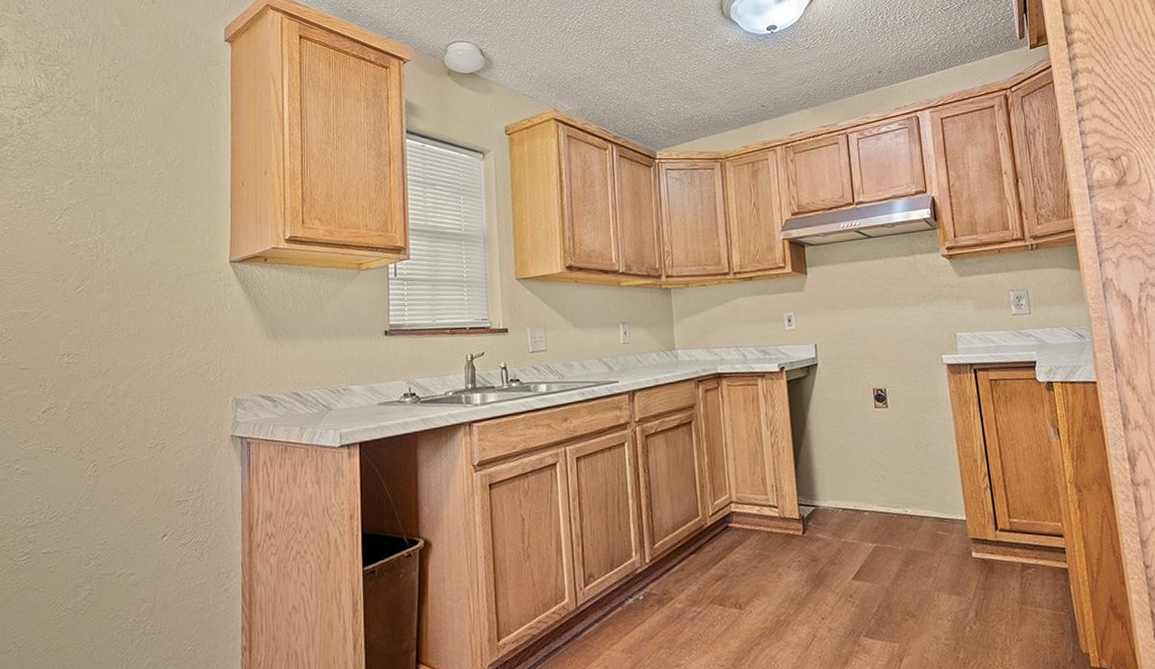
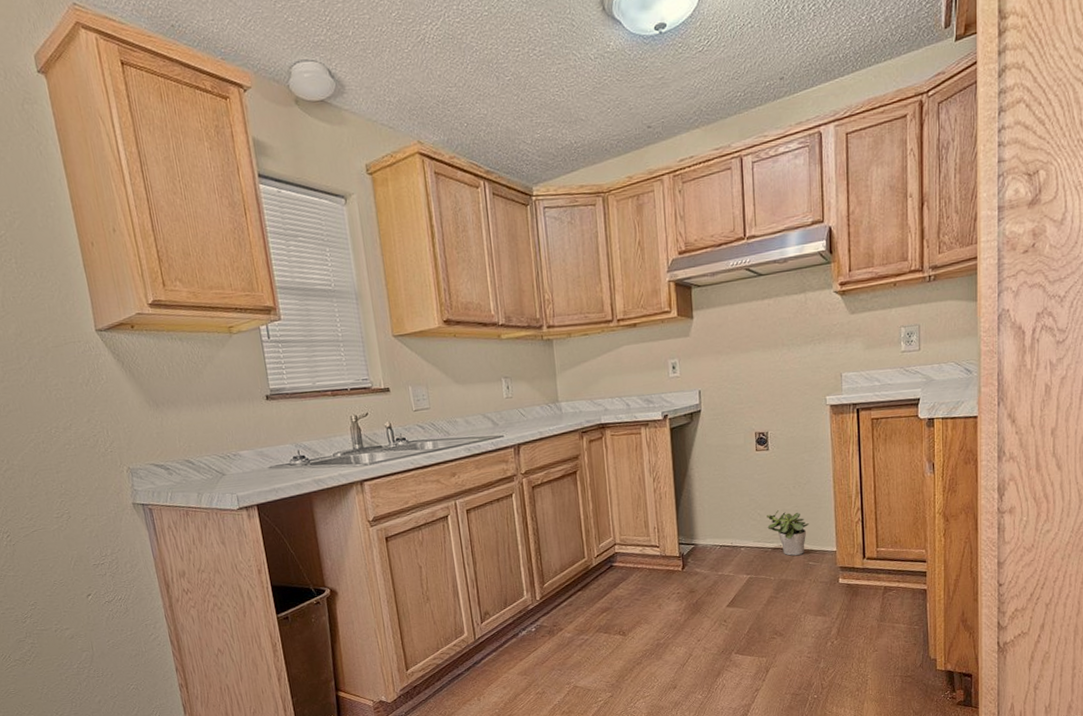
potted plant: none [890,472,935,523] -> present [767,510,809,556]

